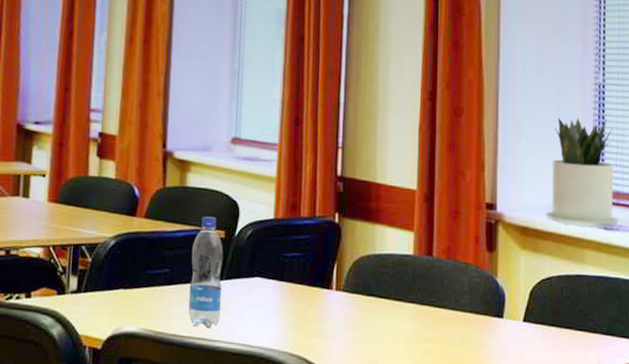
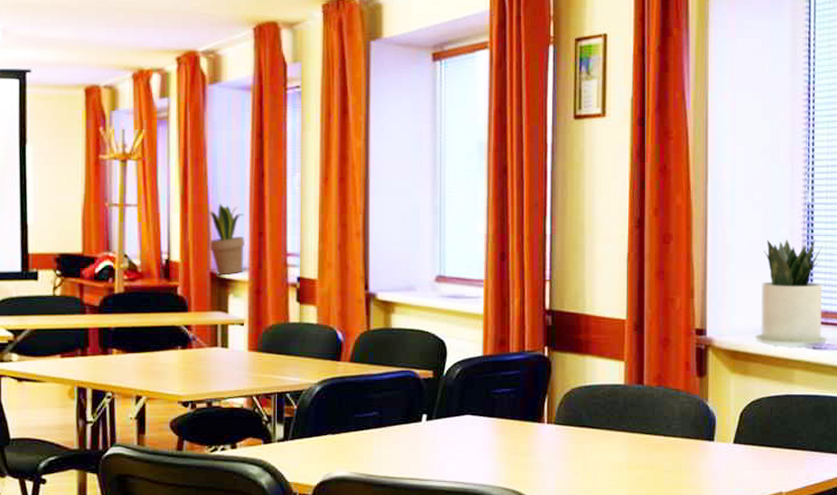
potted plant: none [17,58,53,128] -> present [207,203,245,276]
bottle: present [188,216,224,328] -> none [399,357,433,468]

